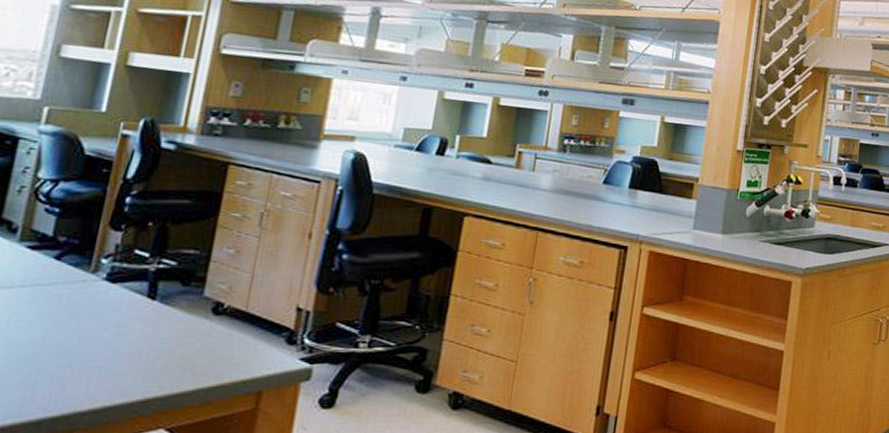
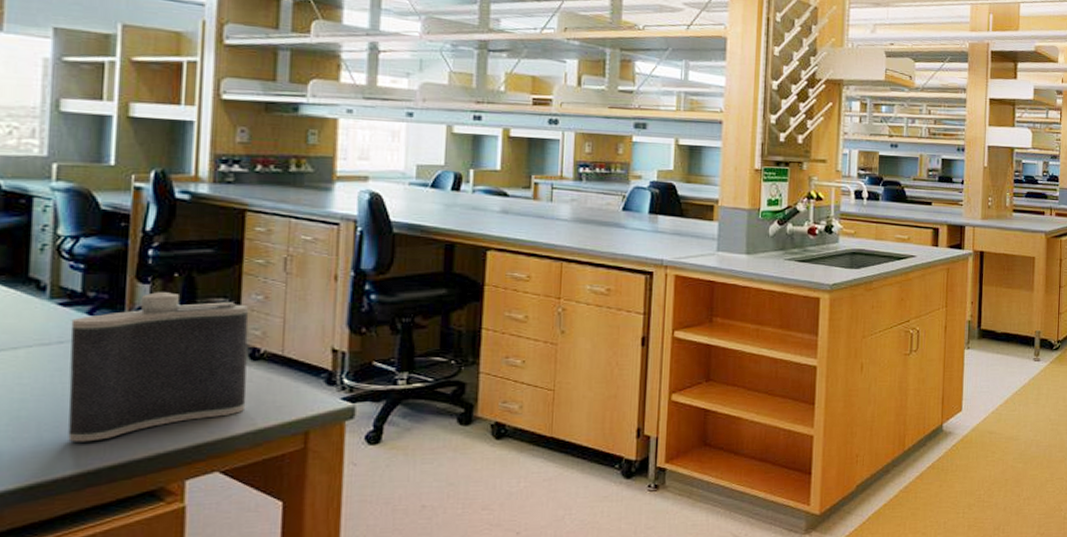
flask: none [14,240,219,391] -> present [68,292,249,442]

